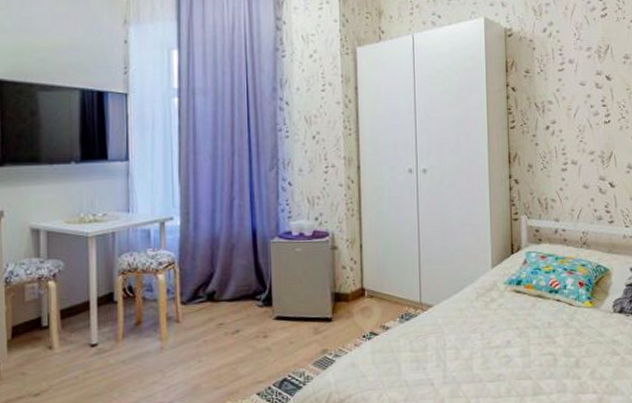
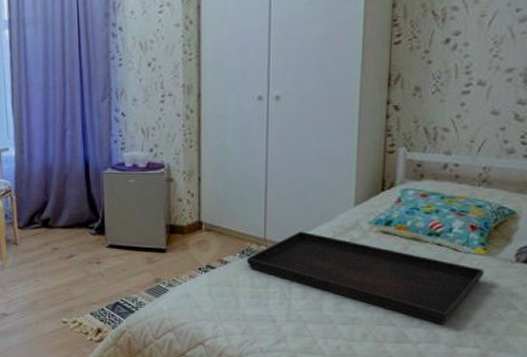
serving tray: none [405,293,593,374] -> present [246,231,484,325]

